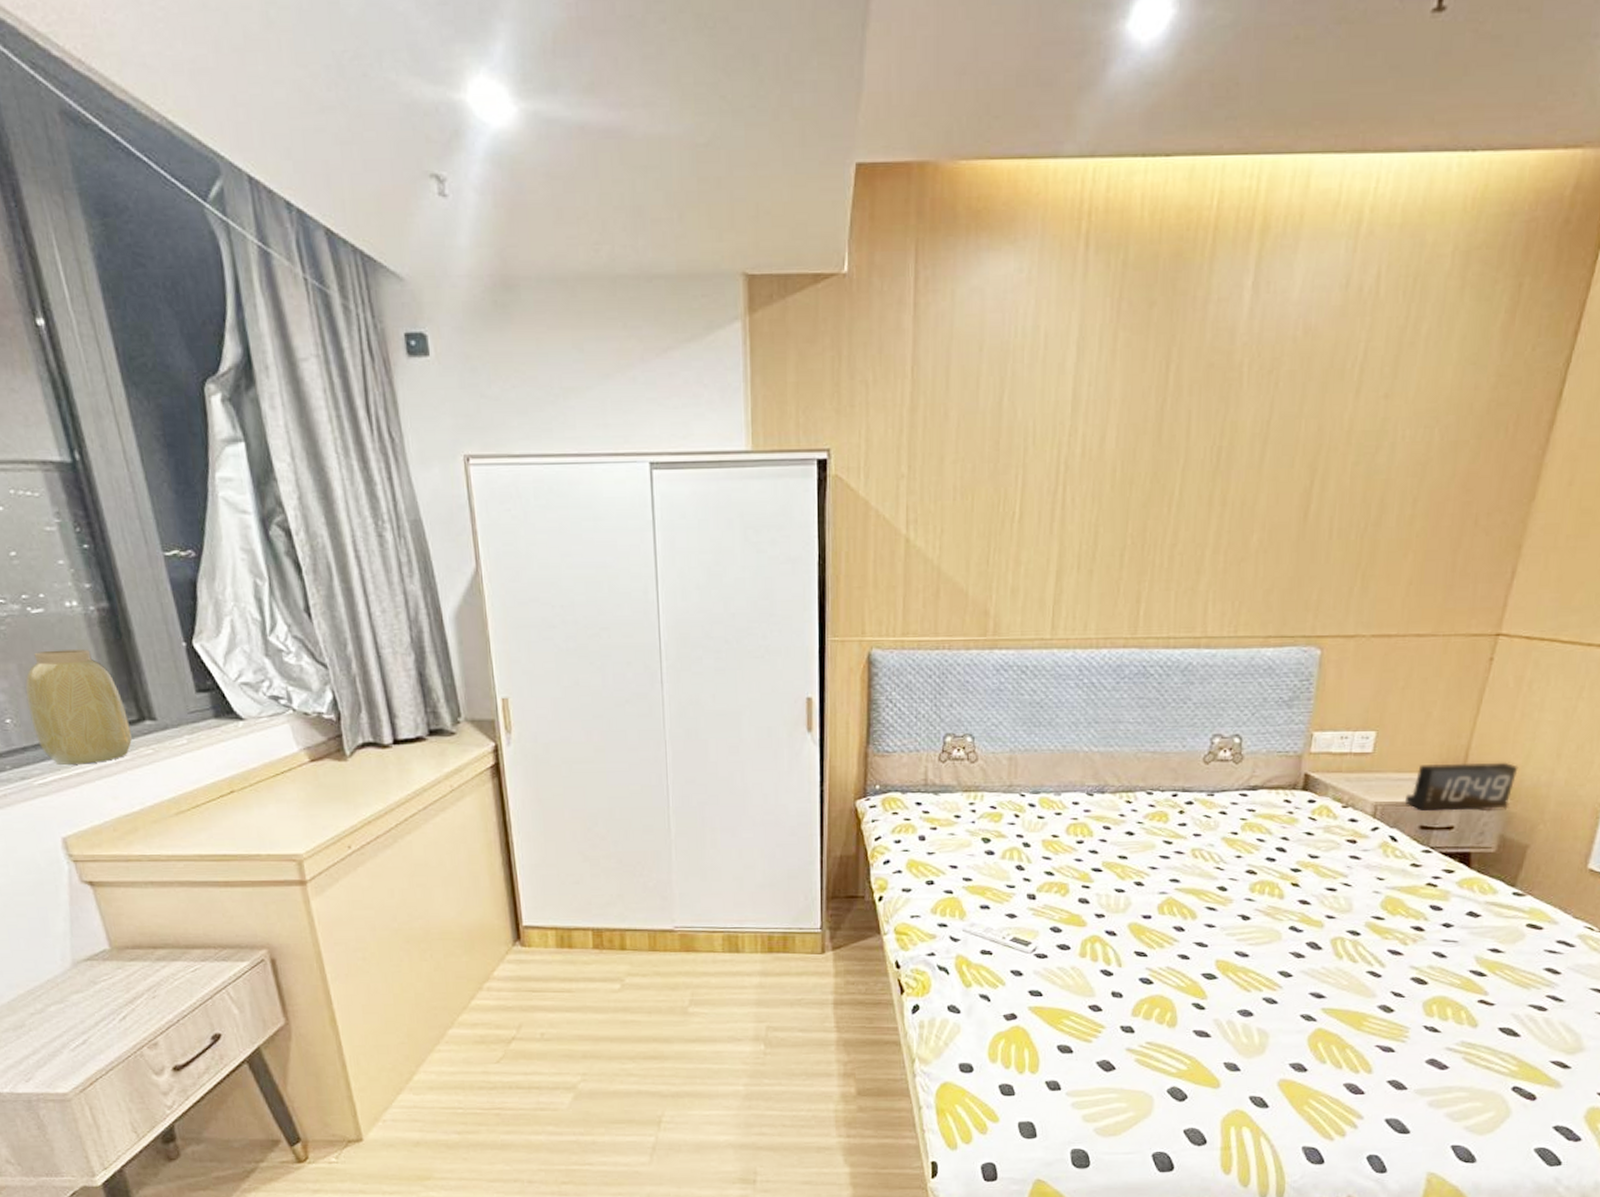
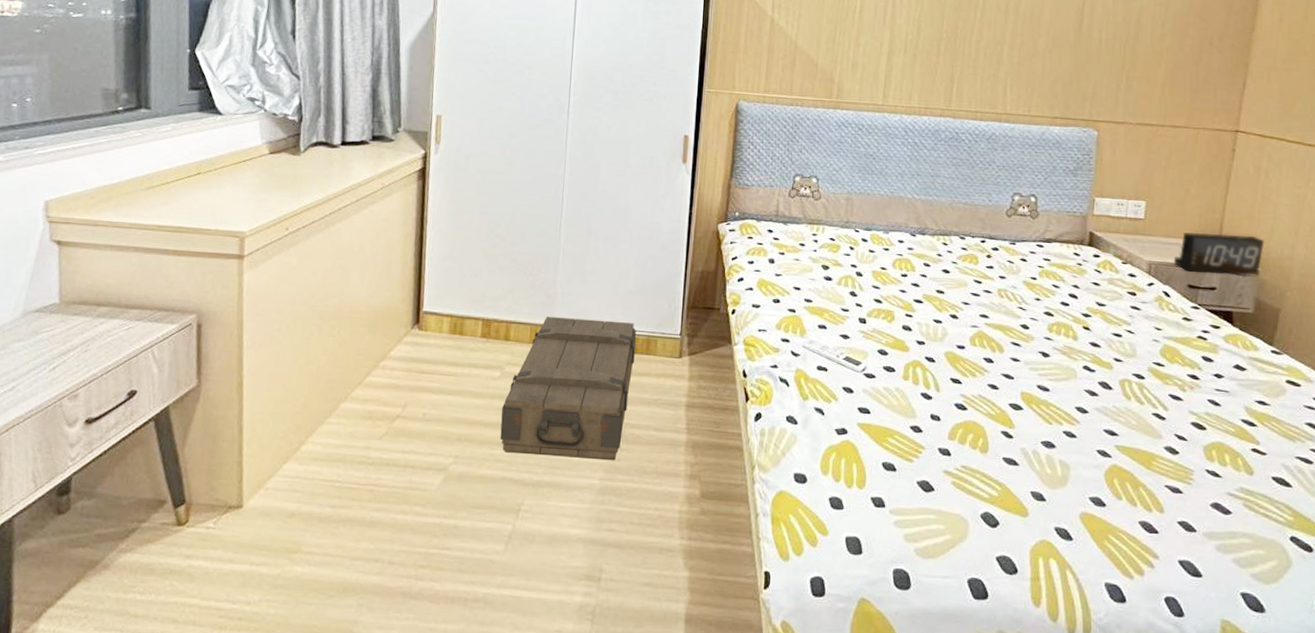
vase: present [25,649,133,765] -> none [47,46,128,141]
ammo crate: none [628,919,771,1066] -> present [500,316,636,461]

